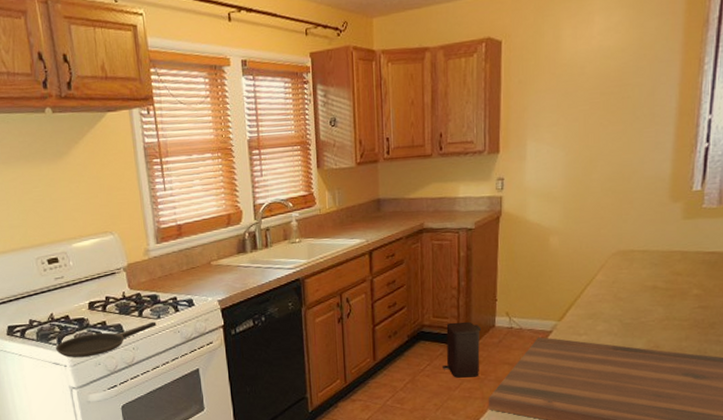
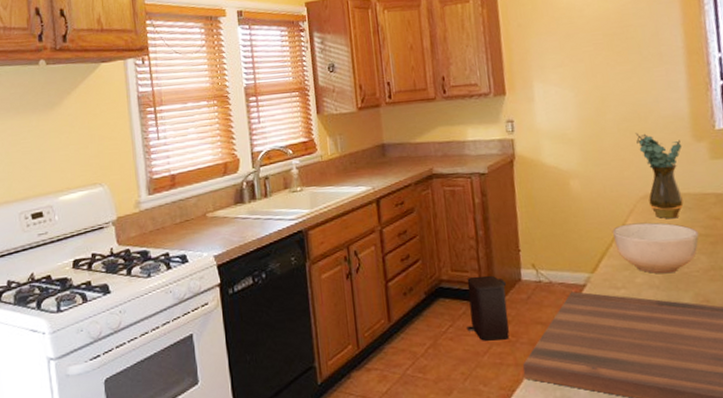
frying pan: present [56,321,157,358] -> none [34,280,146,323]
bowl: none [582,276,660,323] -> present [611,222,699,274]
vase: none [617,192,659,274] -> present [635,133,684,219]

